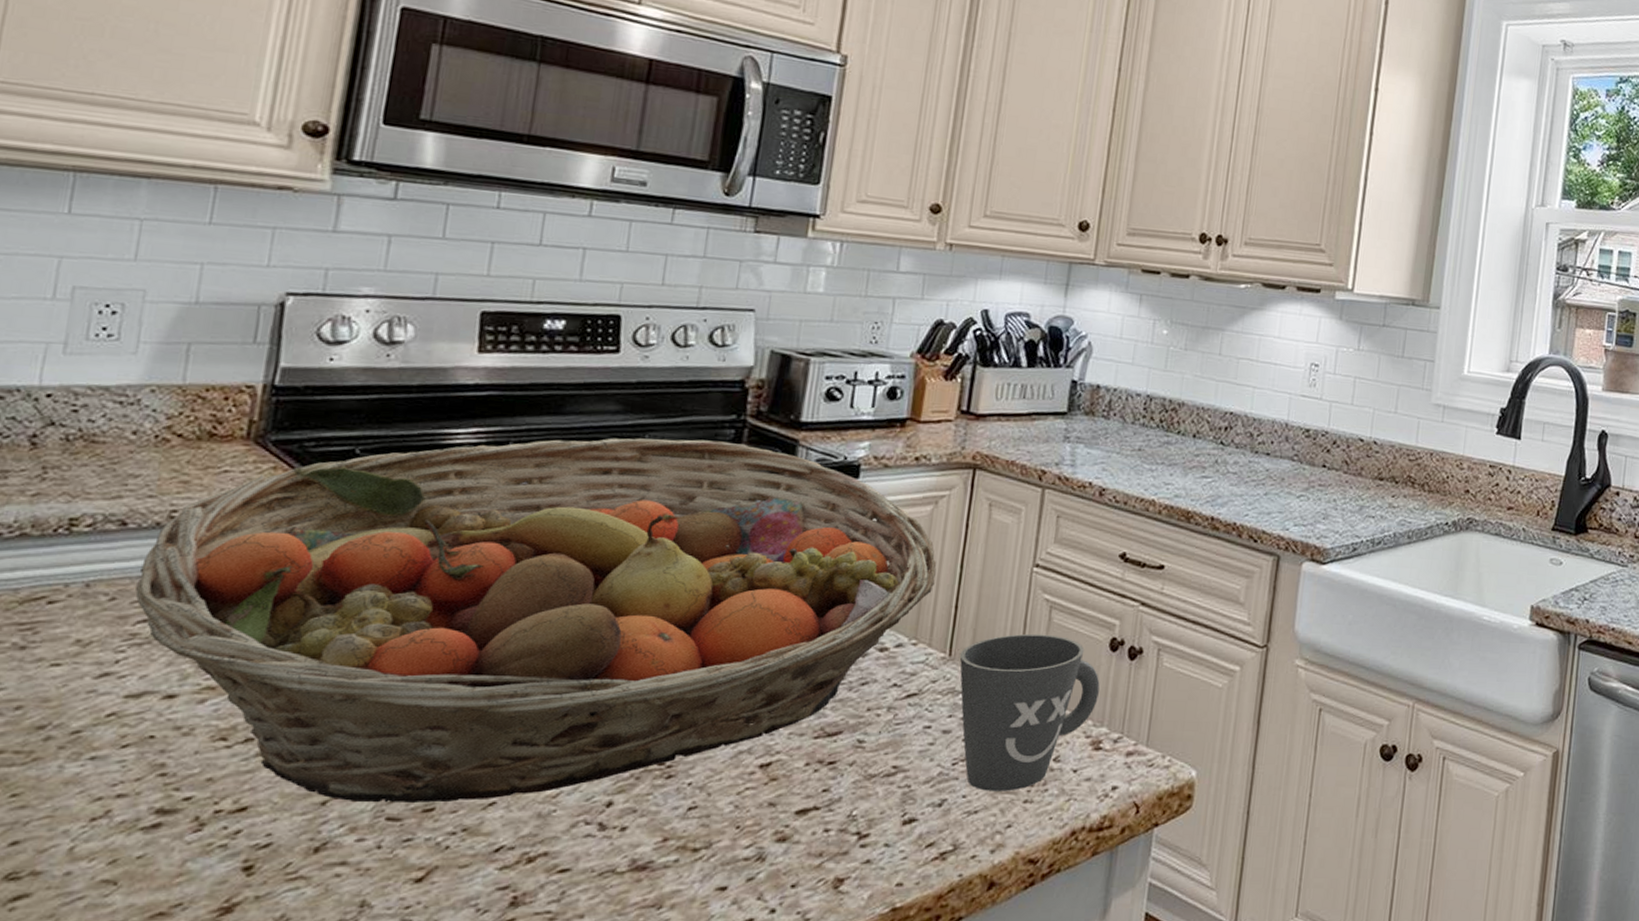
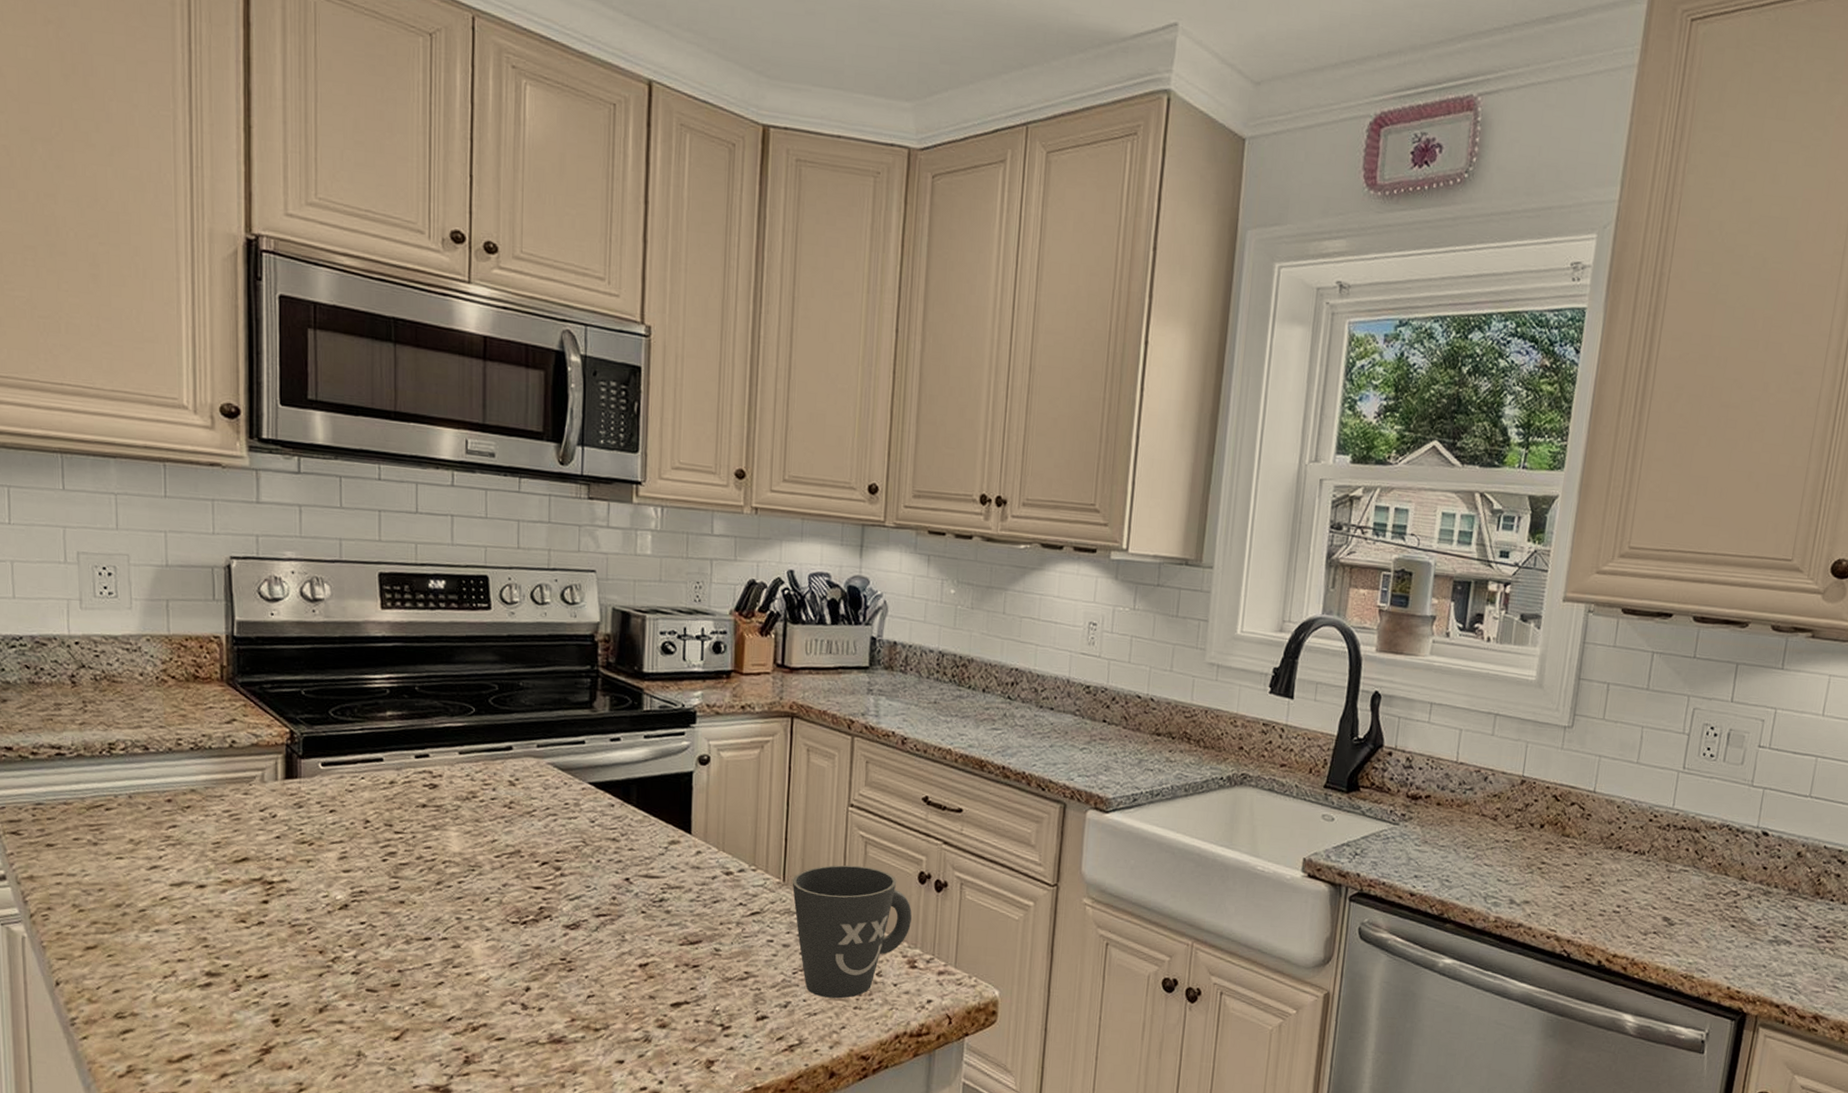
fruit basket: present [135,438,937,804] -> none [163,684,767,980]

